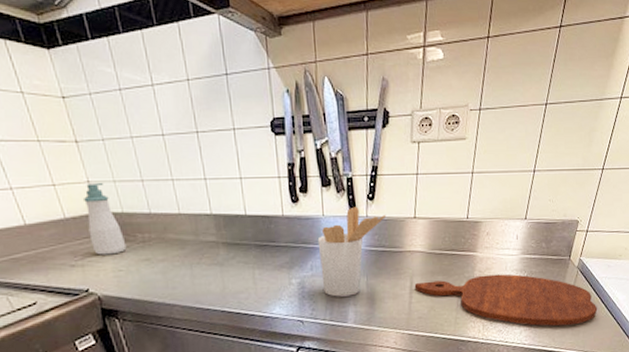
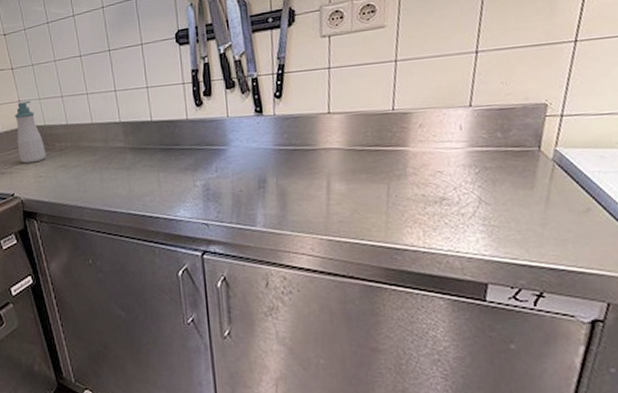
utensil holder: present [317,206,387,297] -> none [222,105,296,199]
cutting board: present [414,274,598,327] -> none [332,170,592,234]

